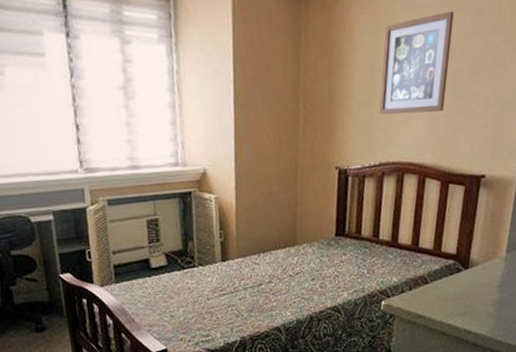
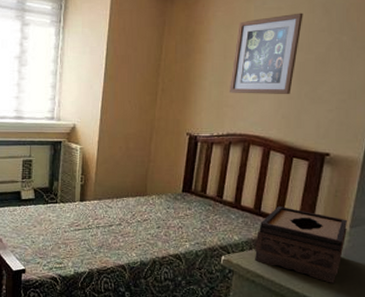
tissue box: none [415,239,503,313] -> present [255,206,347,283]

